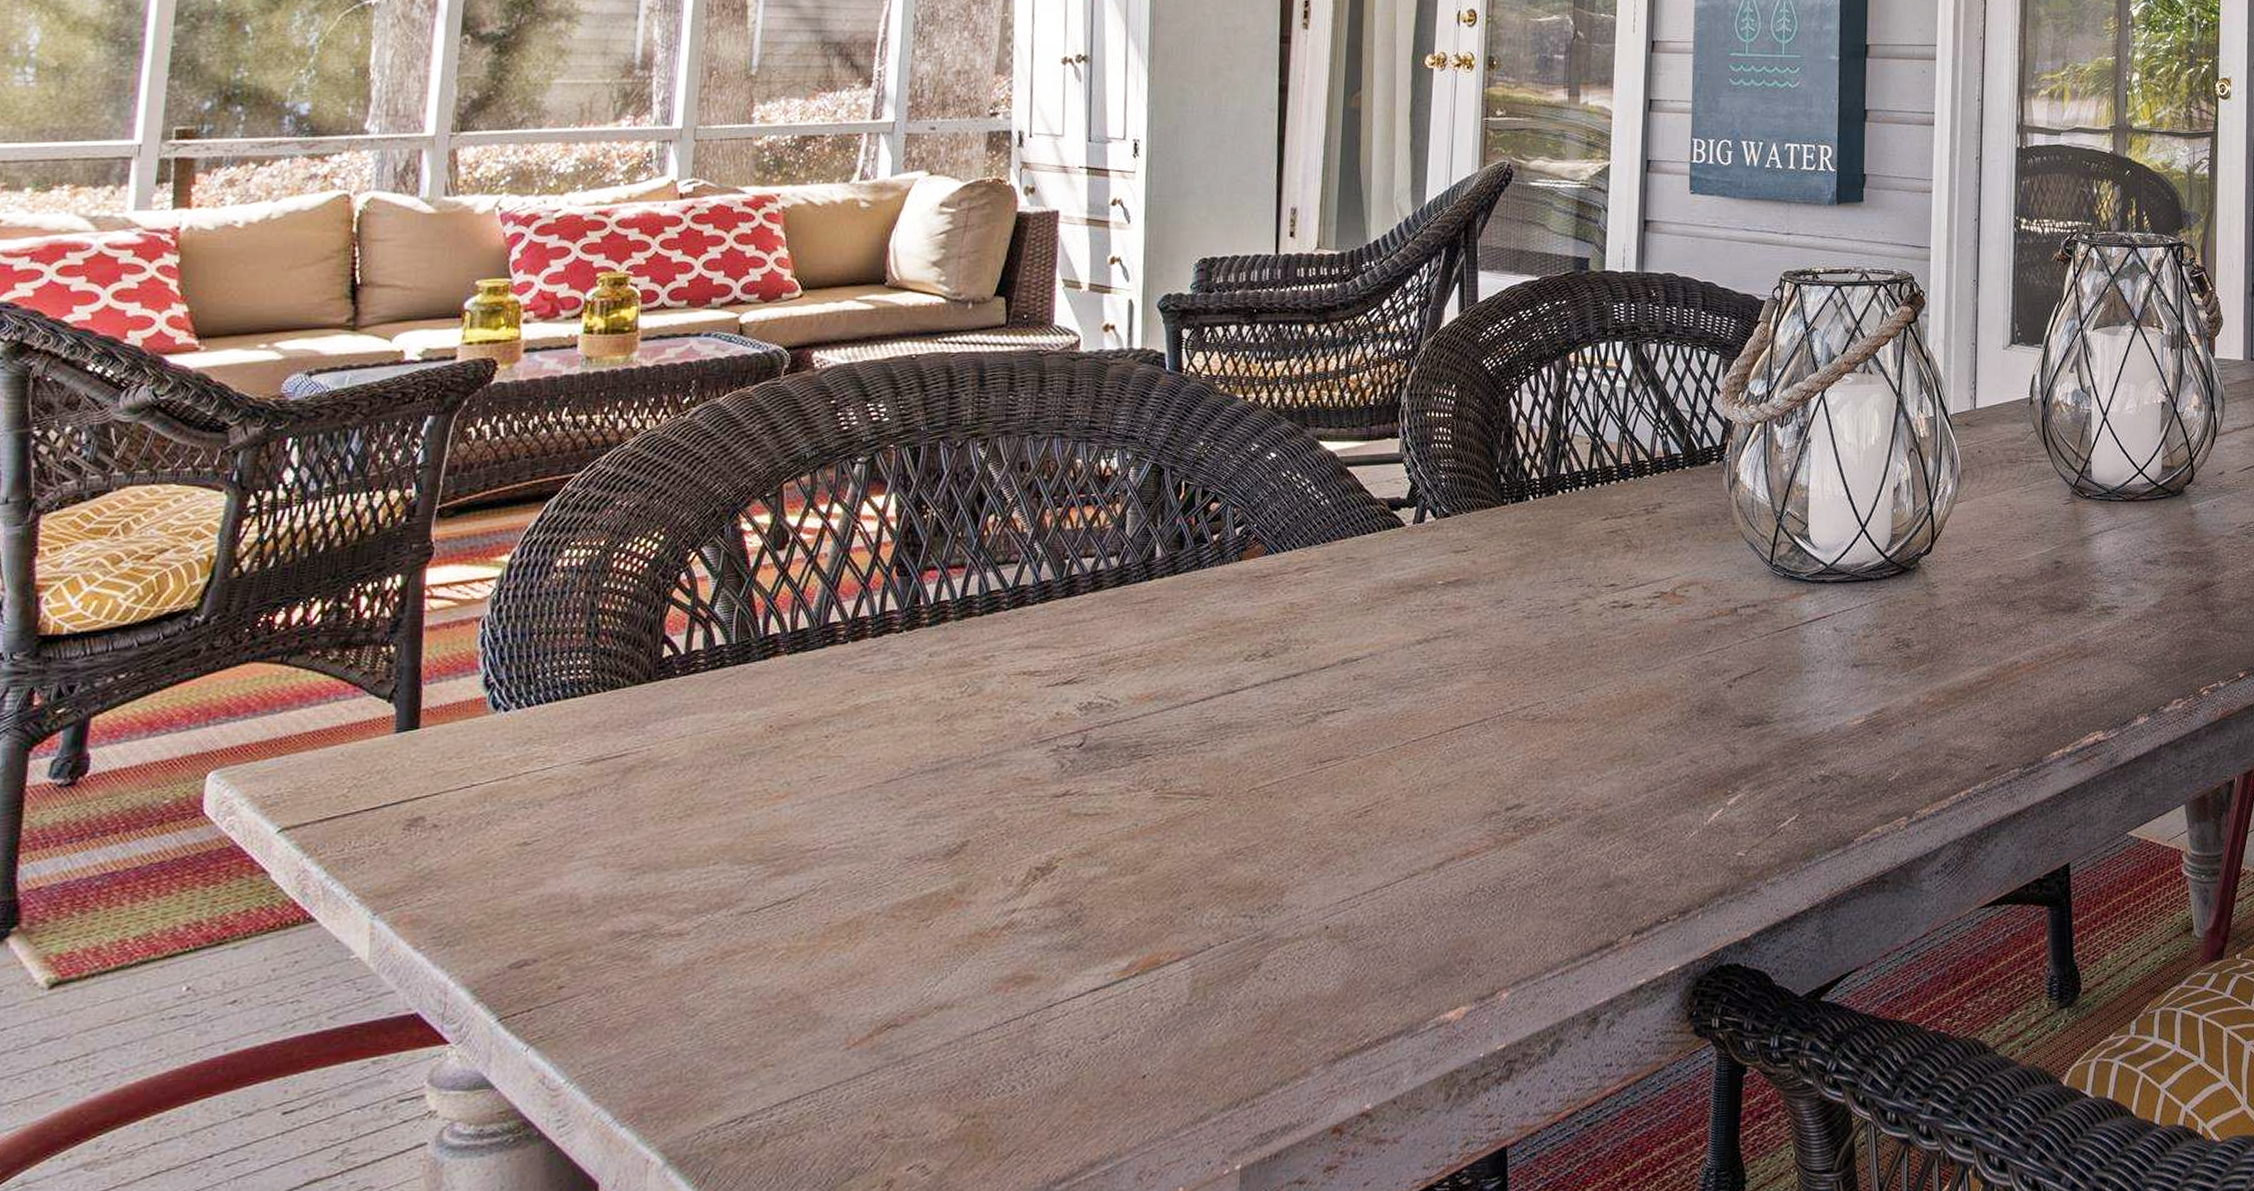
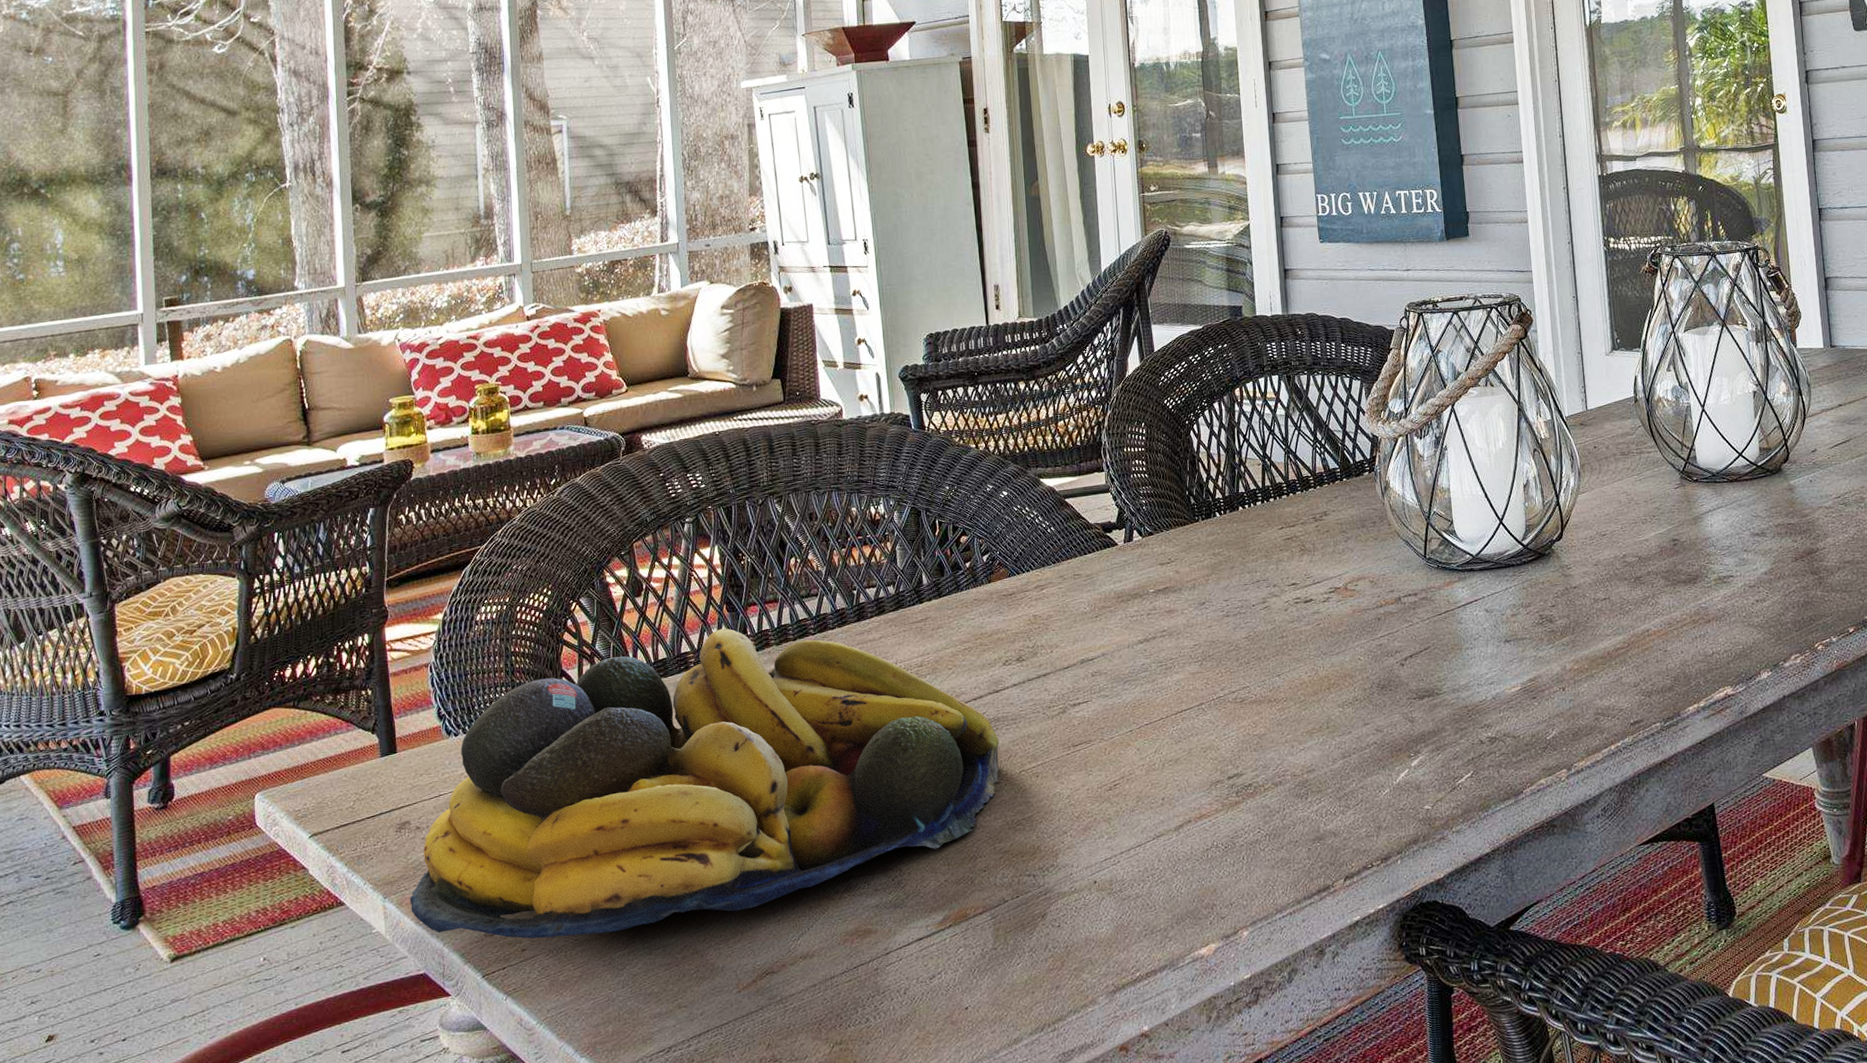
fruit bowl: none [409,595,1228,974] -> present [409,628,1000,939]

